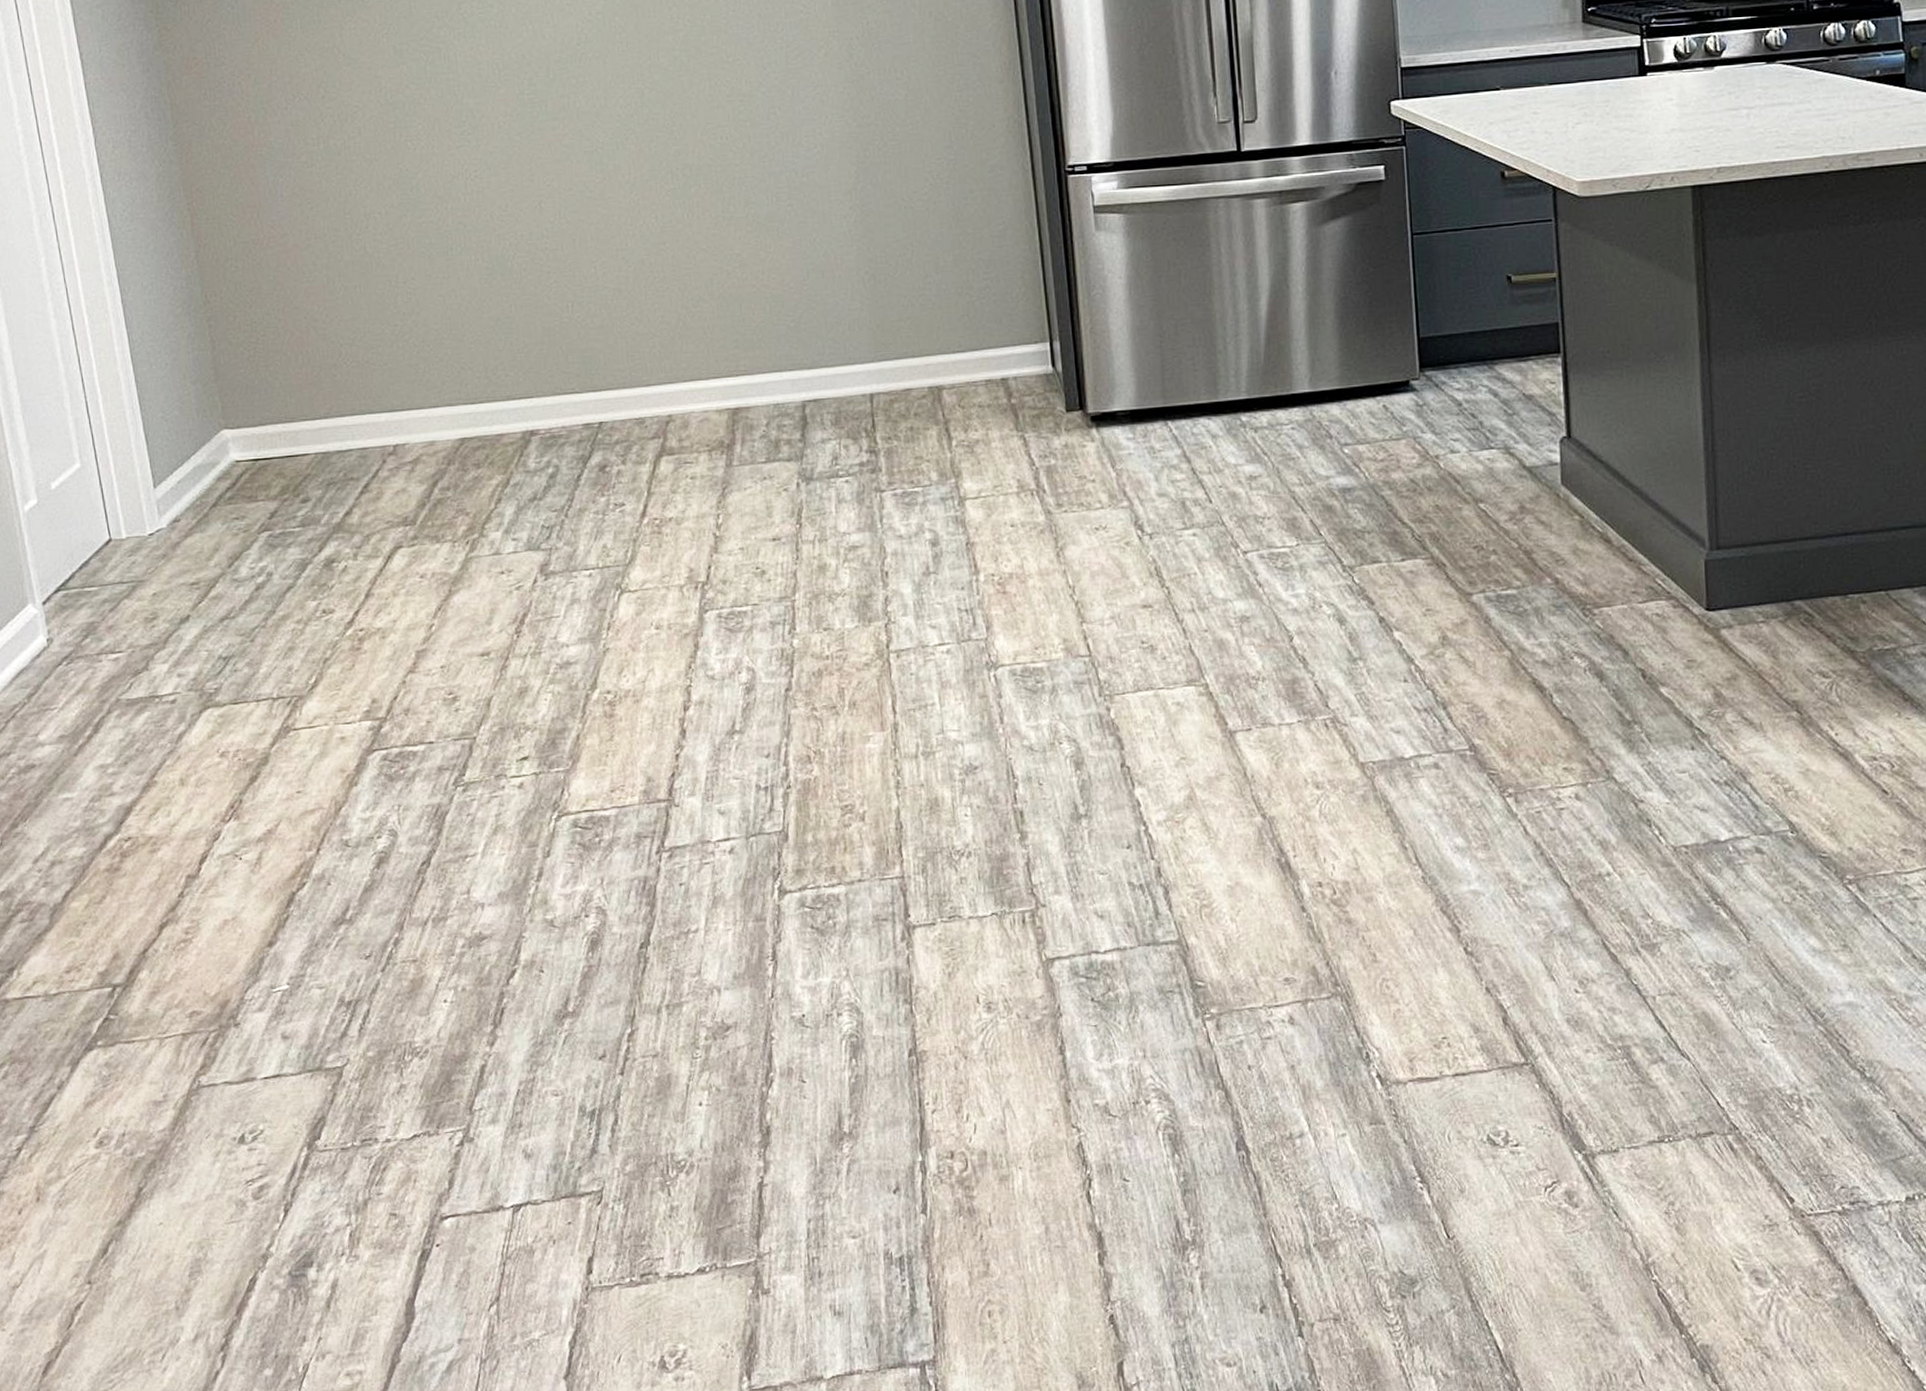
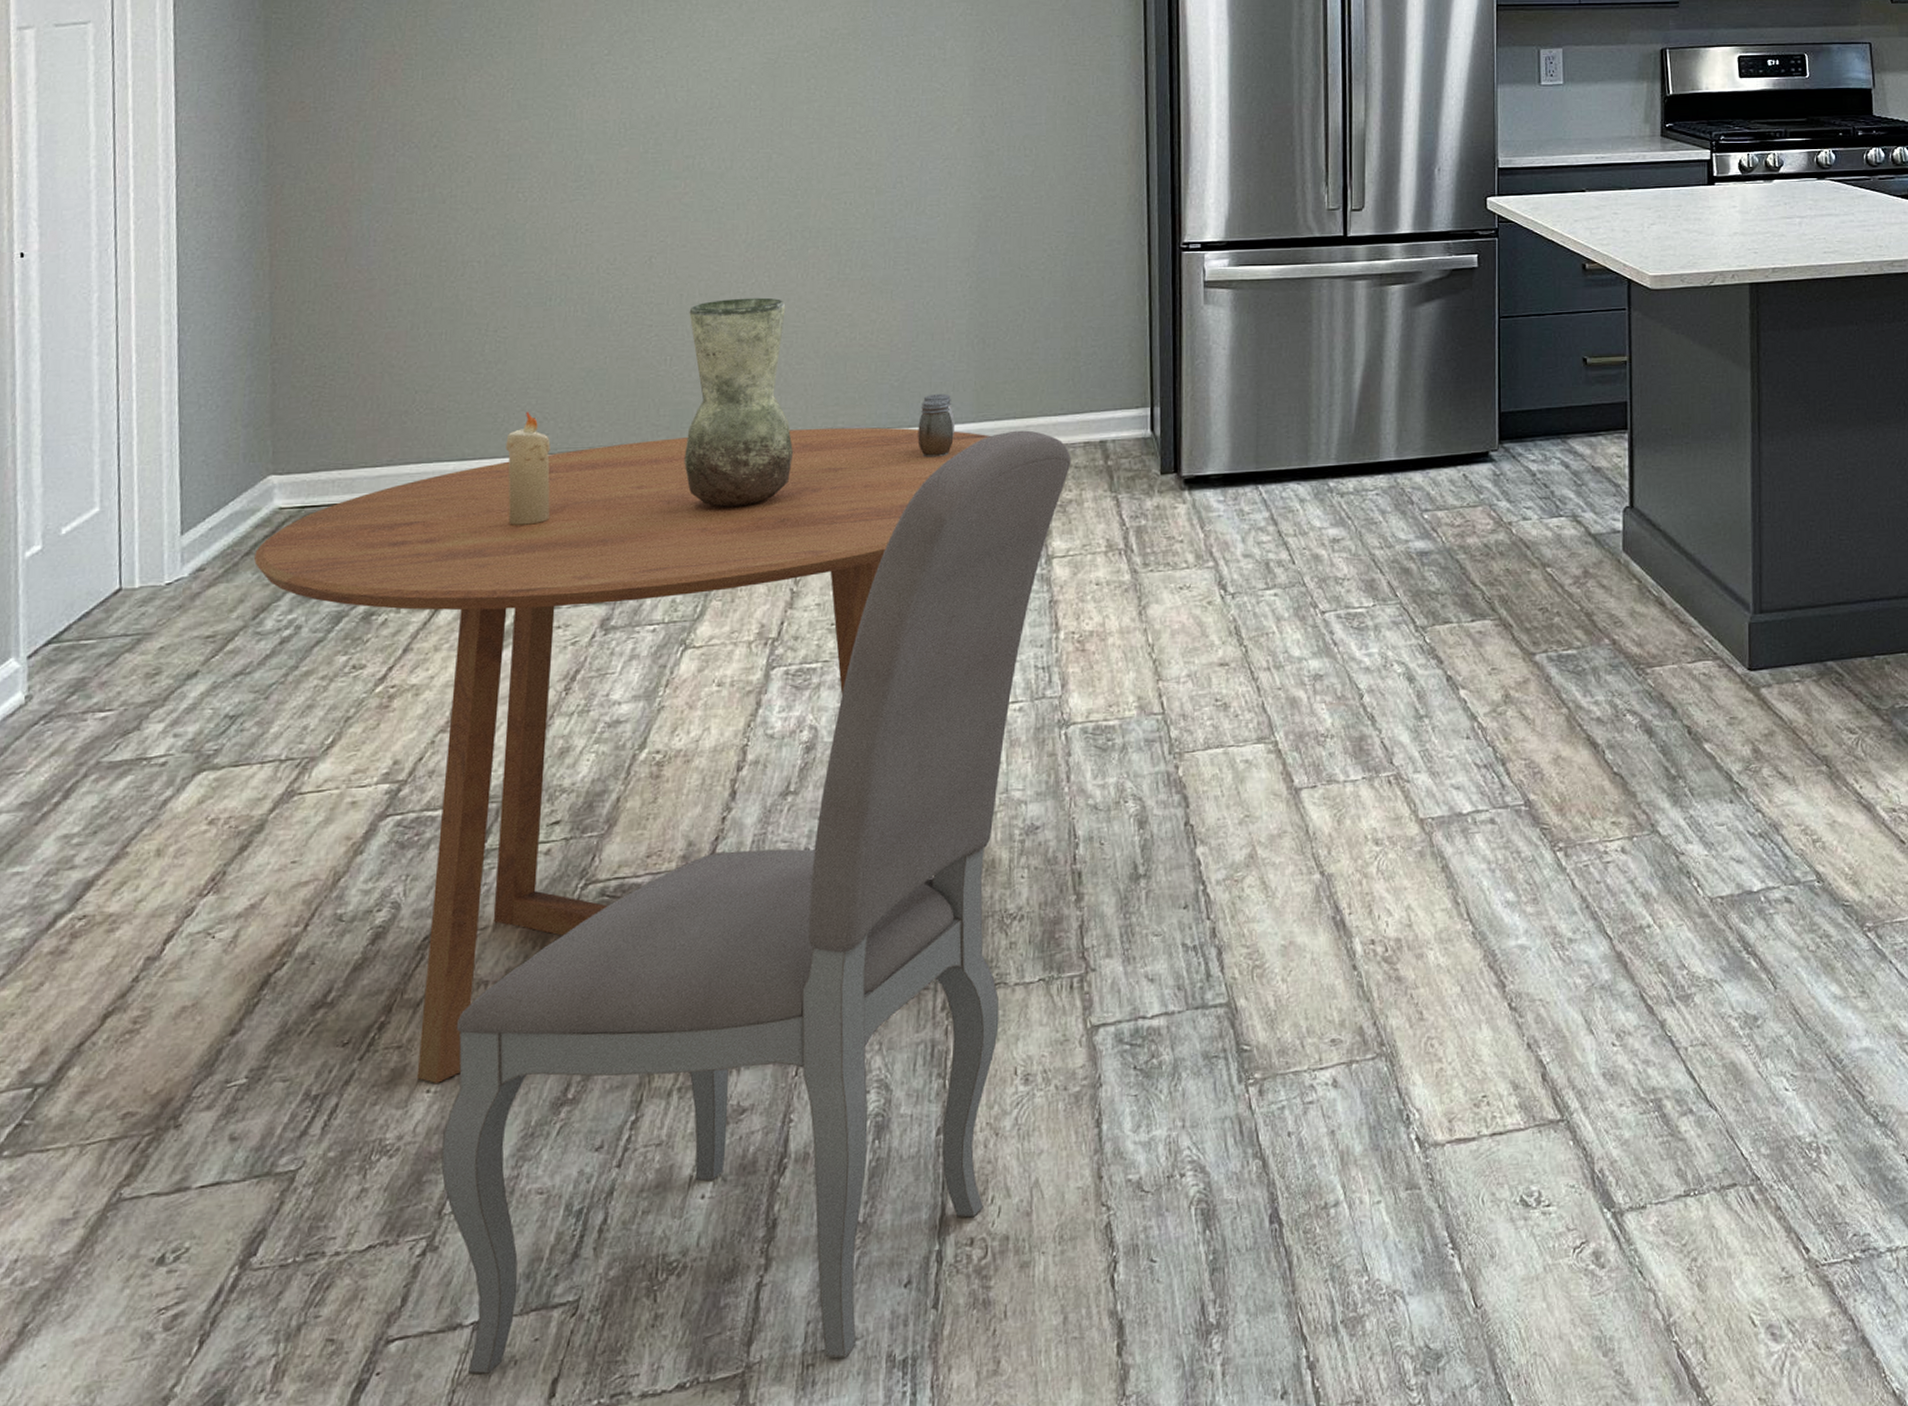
dining table: none [221,369,891,994] -> present [254,427,990,1083]
candle: none [429,362,479,475] -> present [506,411,551,526]
dining chair: none [461,369,975,1254] -> present [441,430,1071,1374]
vase: none [583,239,701,454] -> present [684,297,793,508]
salt and pepper shaker: none [818,333,856,400] -> present [917,393,956,458]

